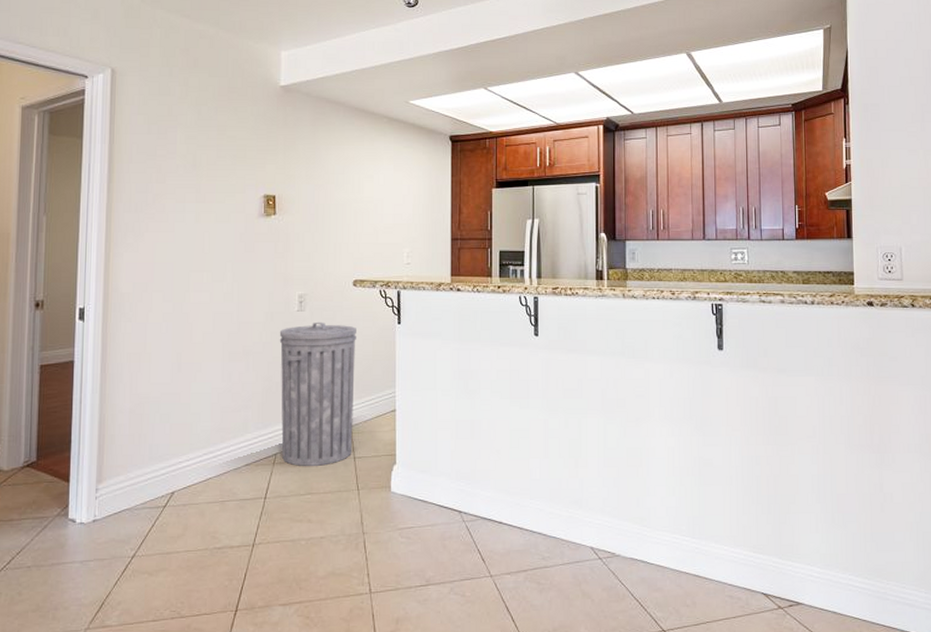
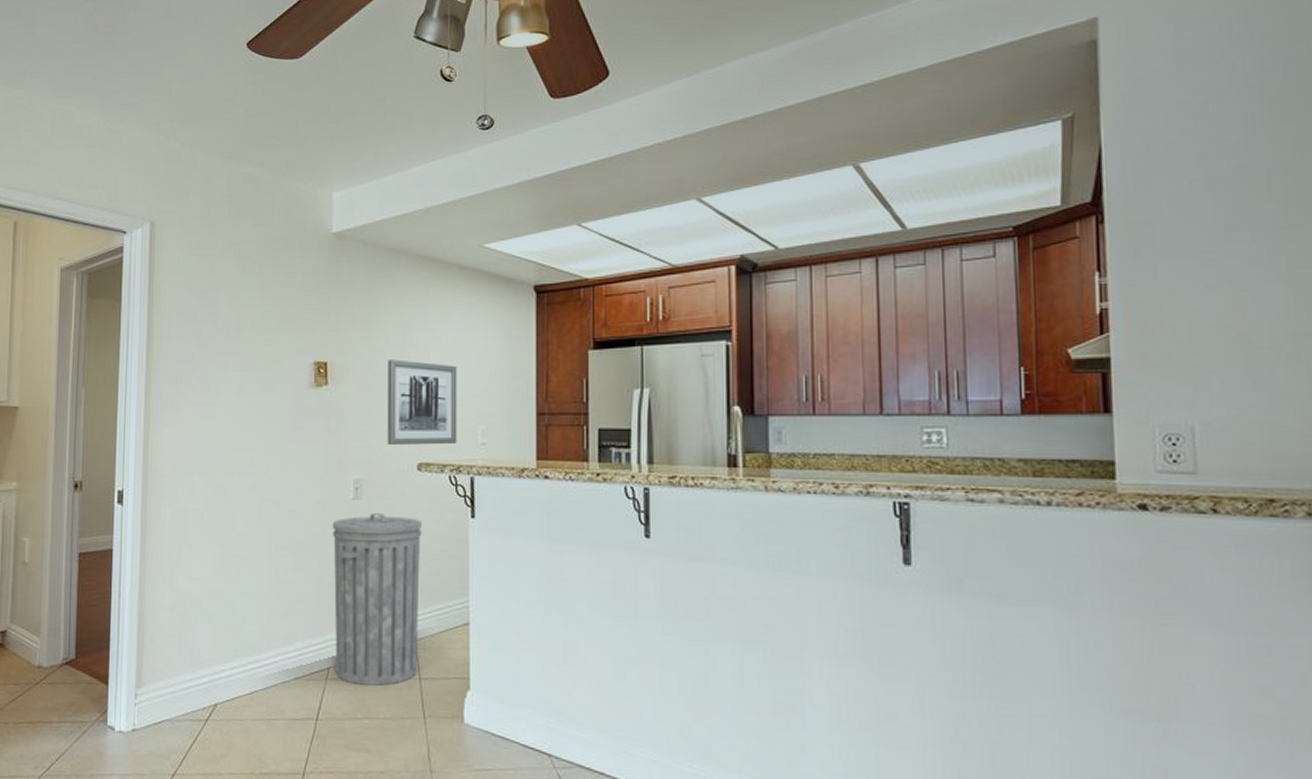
wall art: none [327,194,387,266] -> present [387,359,457,446]

